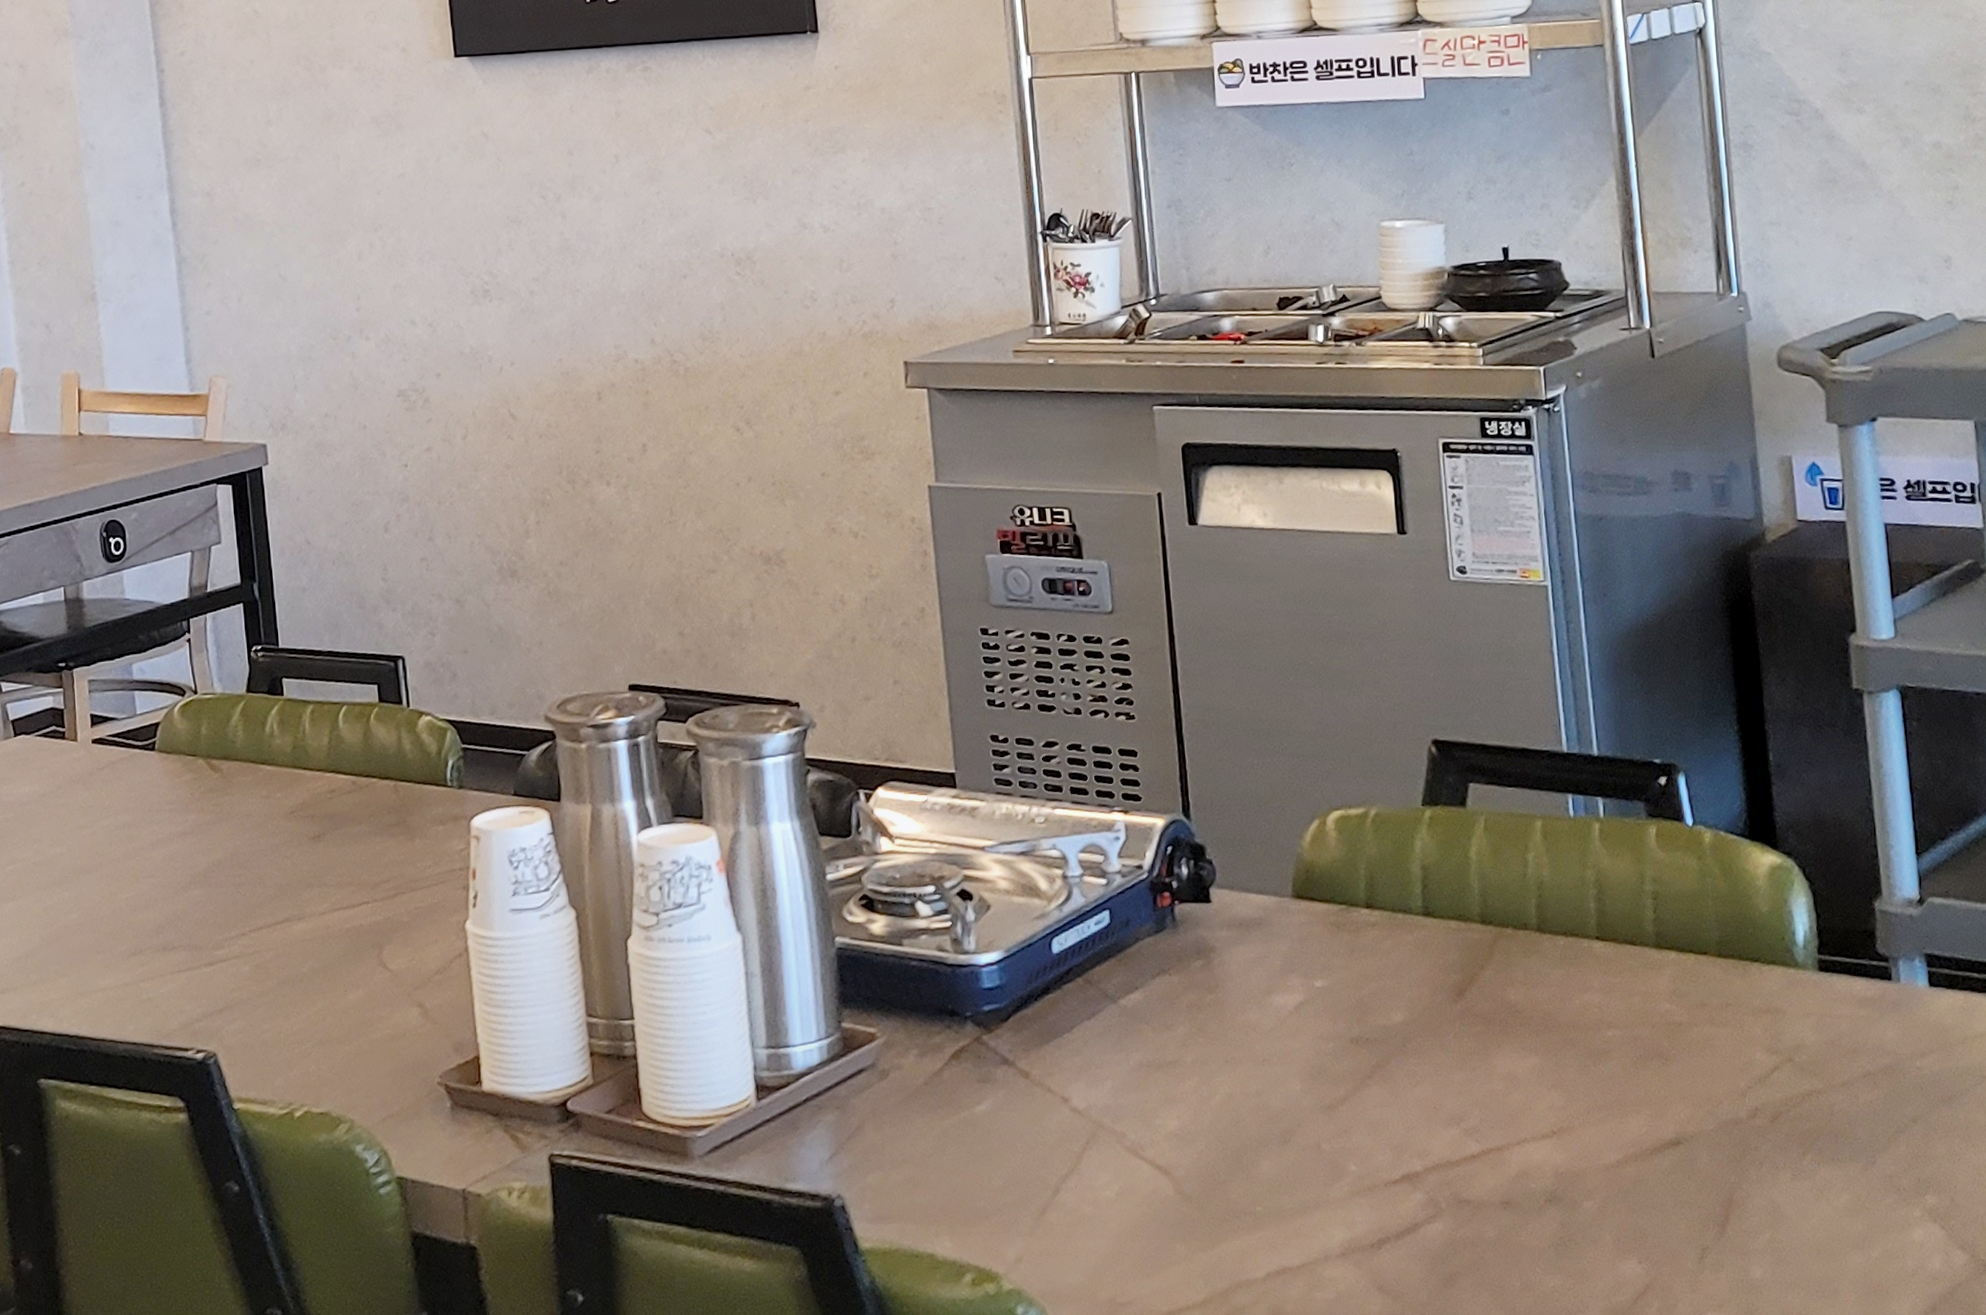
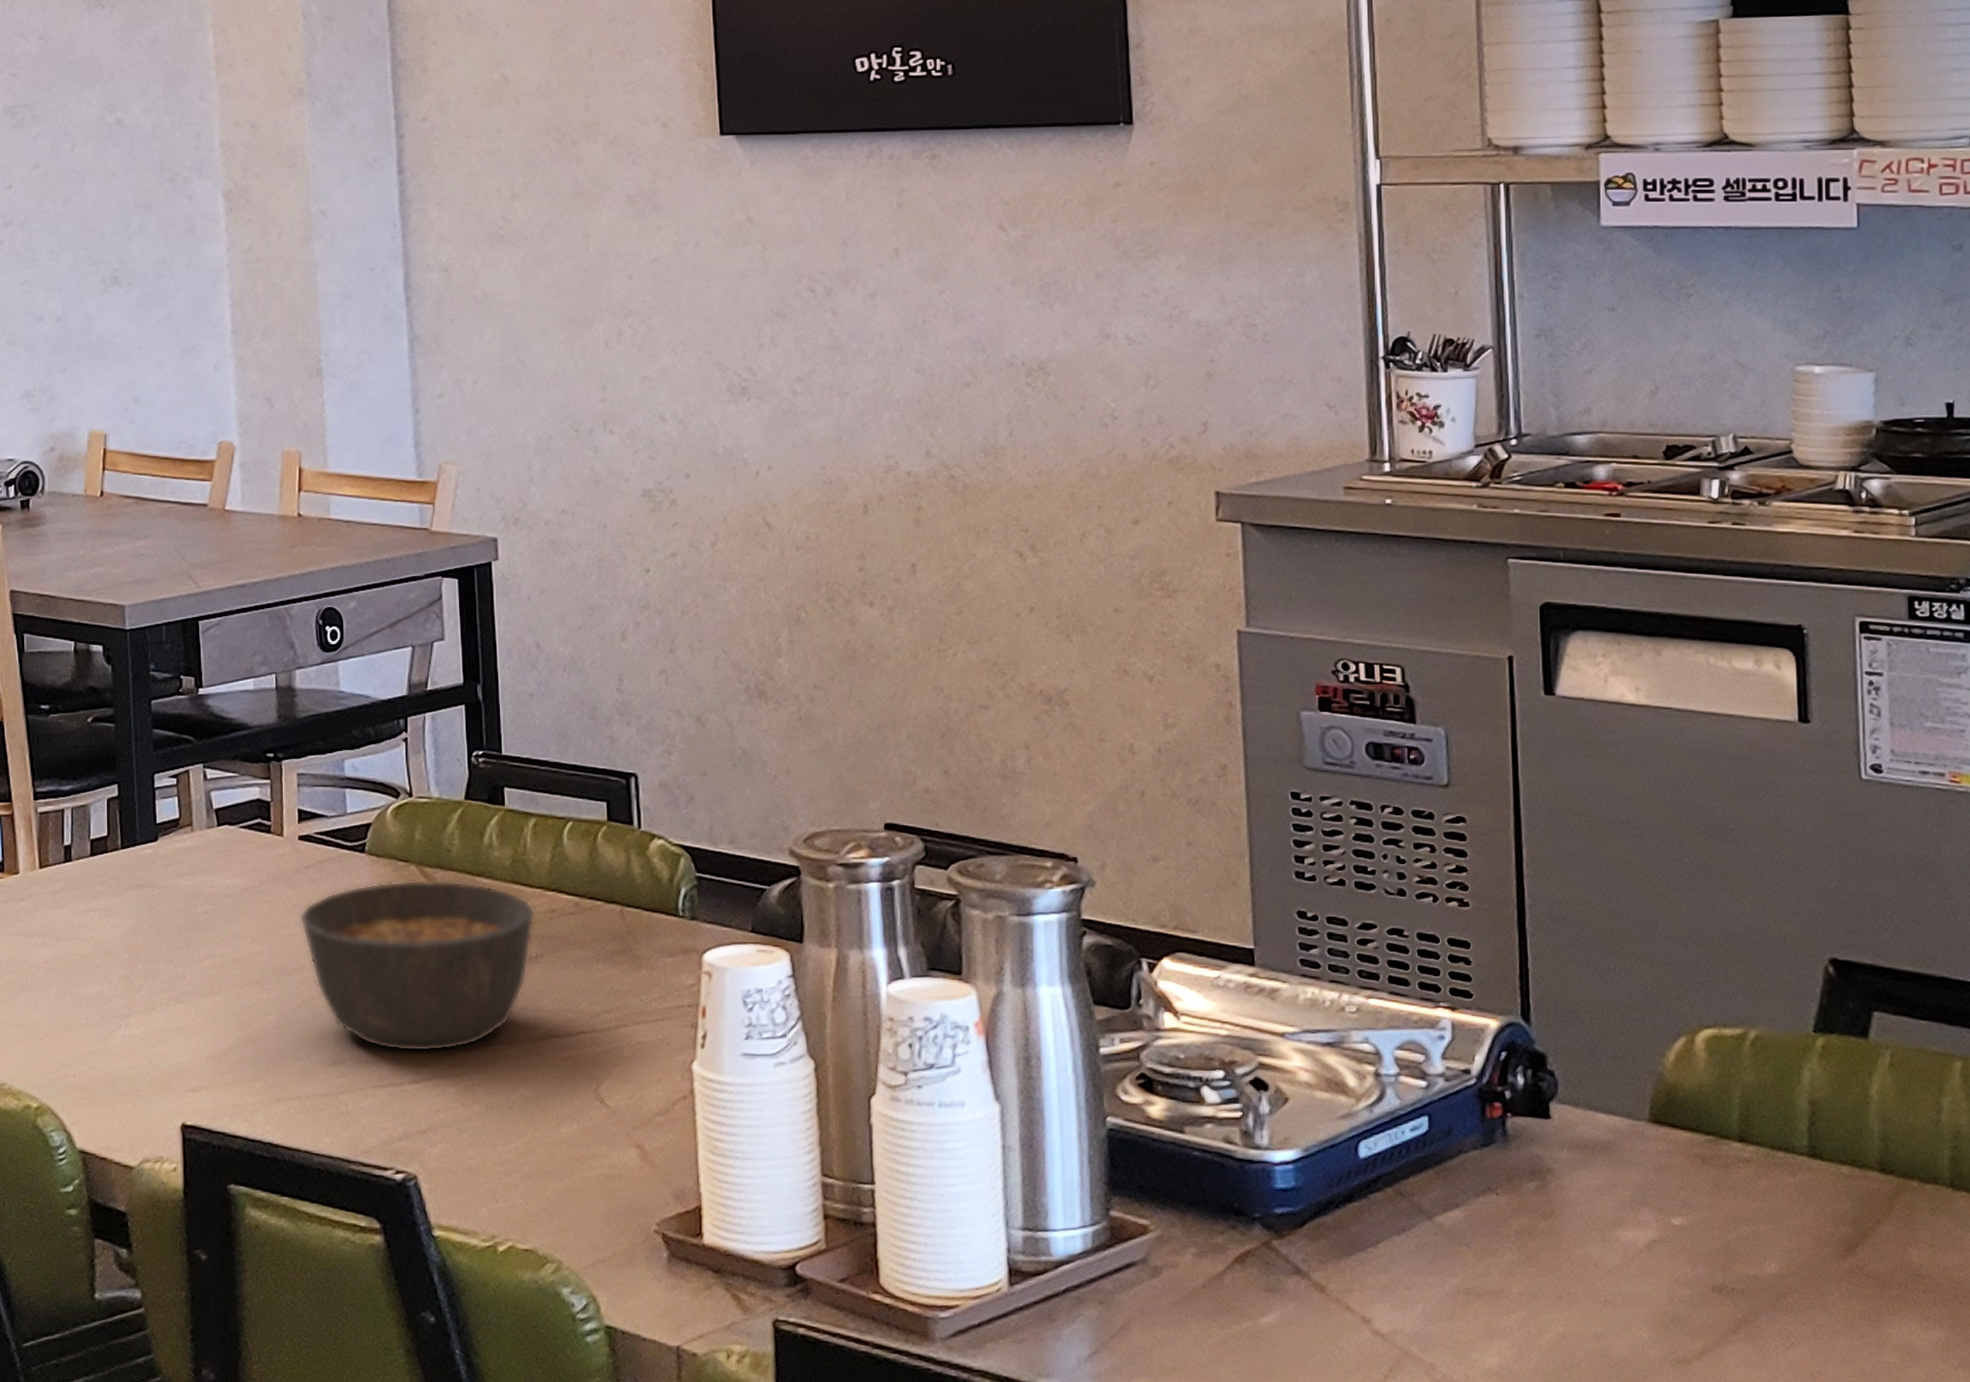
soup bowl: none [95,770,317,937] -> present [299,880,536,1052]

